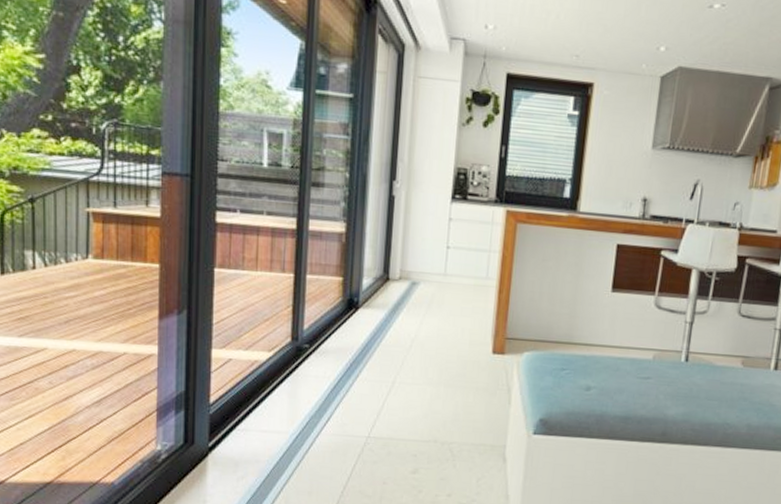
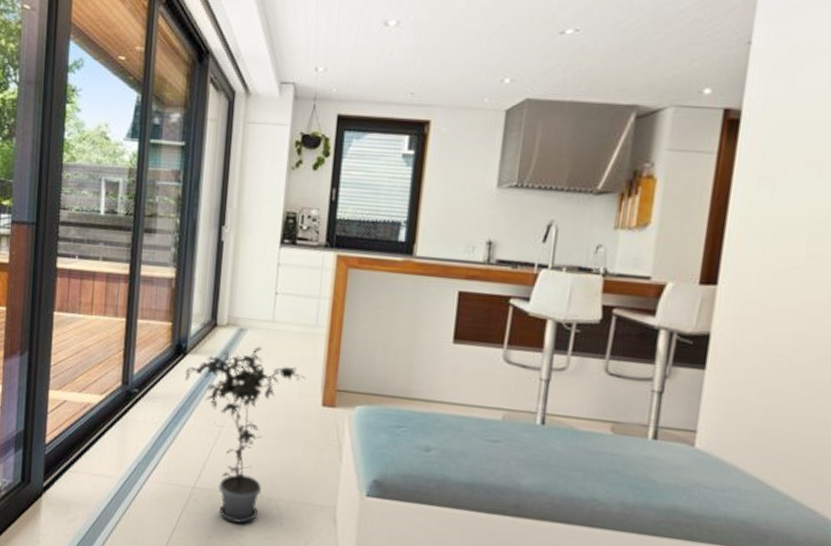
potted plant: none [357,300,477,467] -> present [185,347,306,523]

